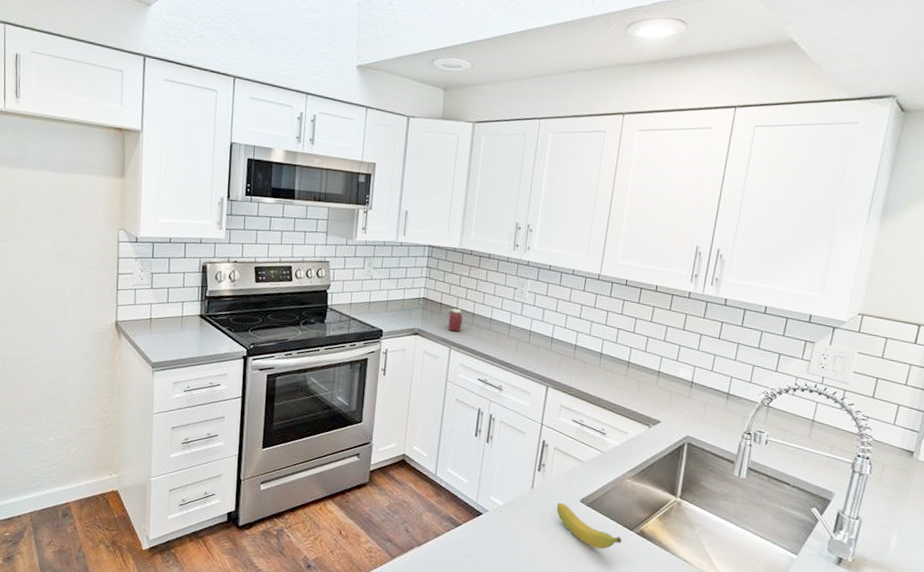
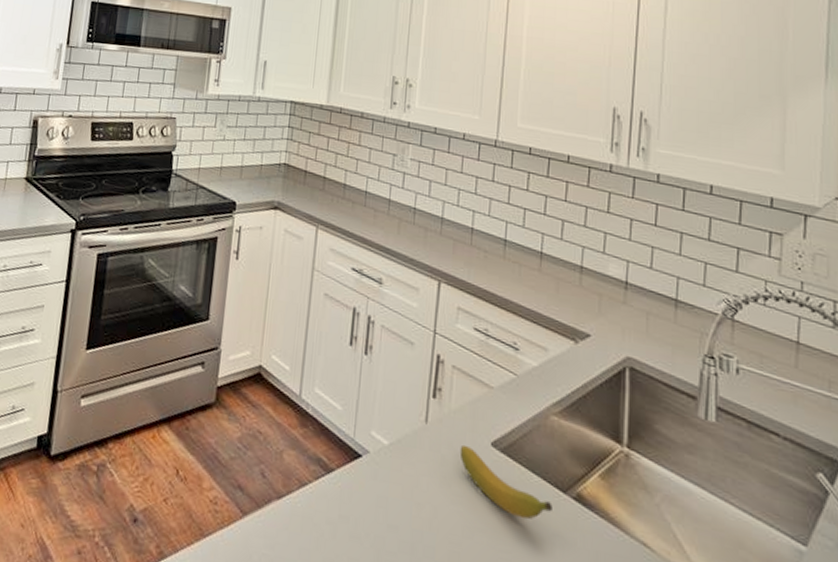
jar: present [444,308,463,332] -> none [309,177,332,207]

